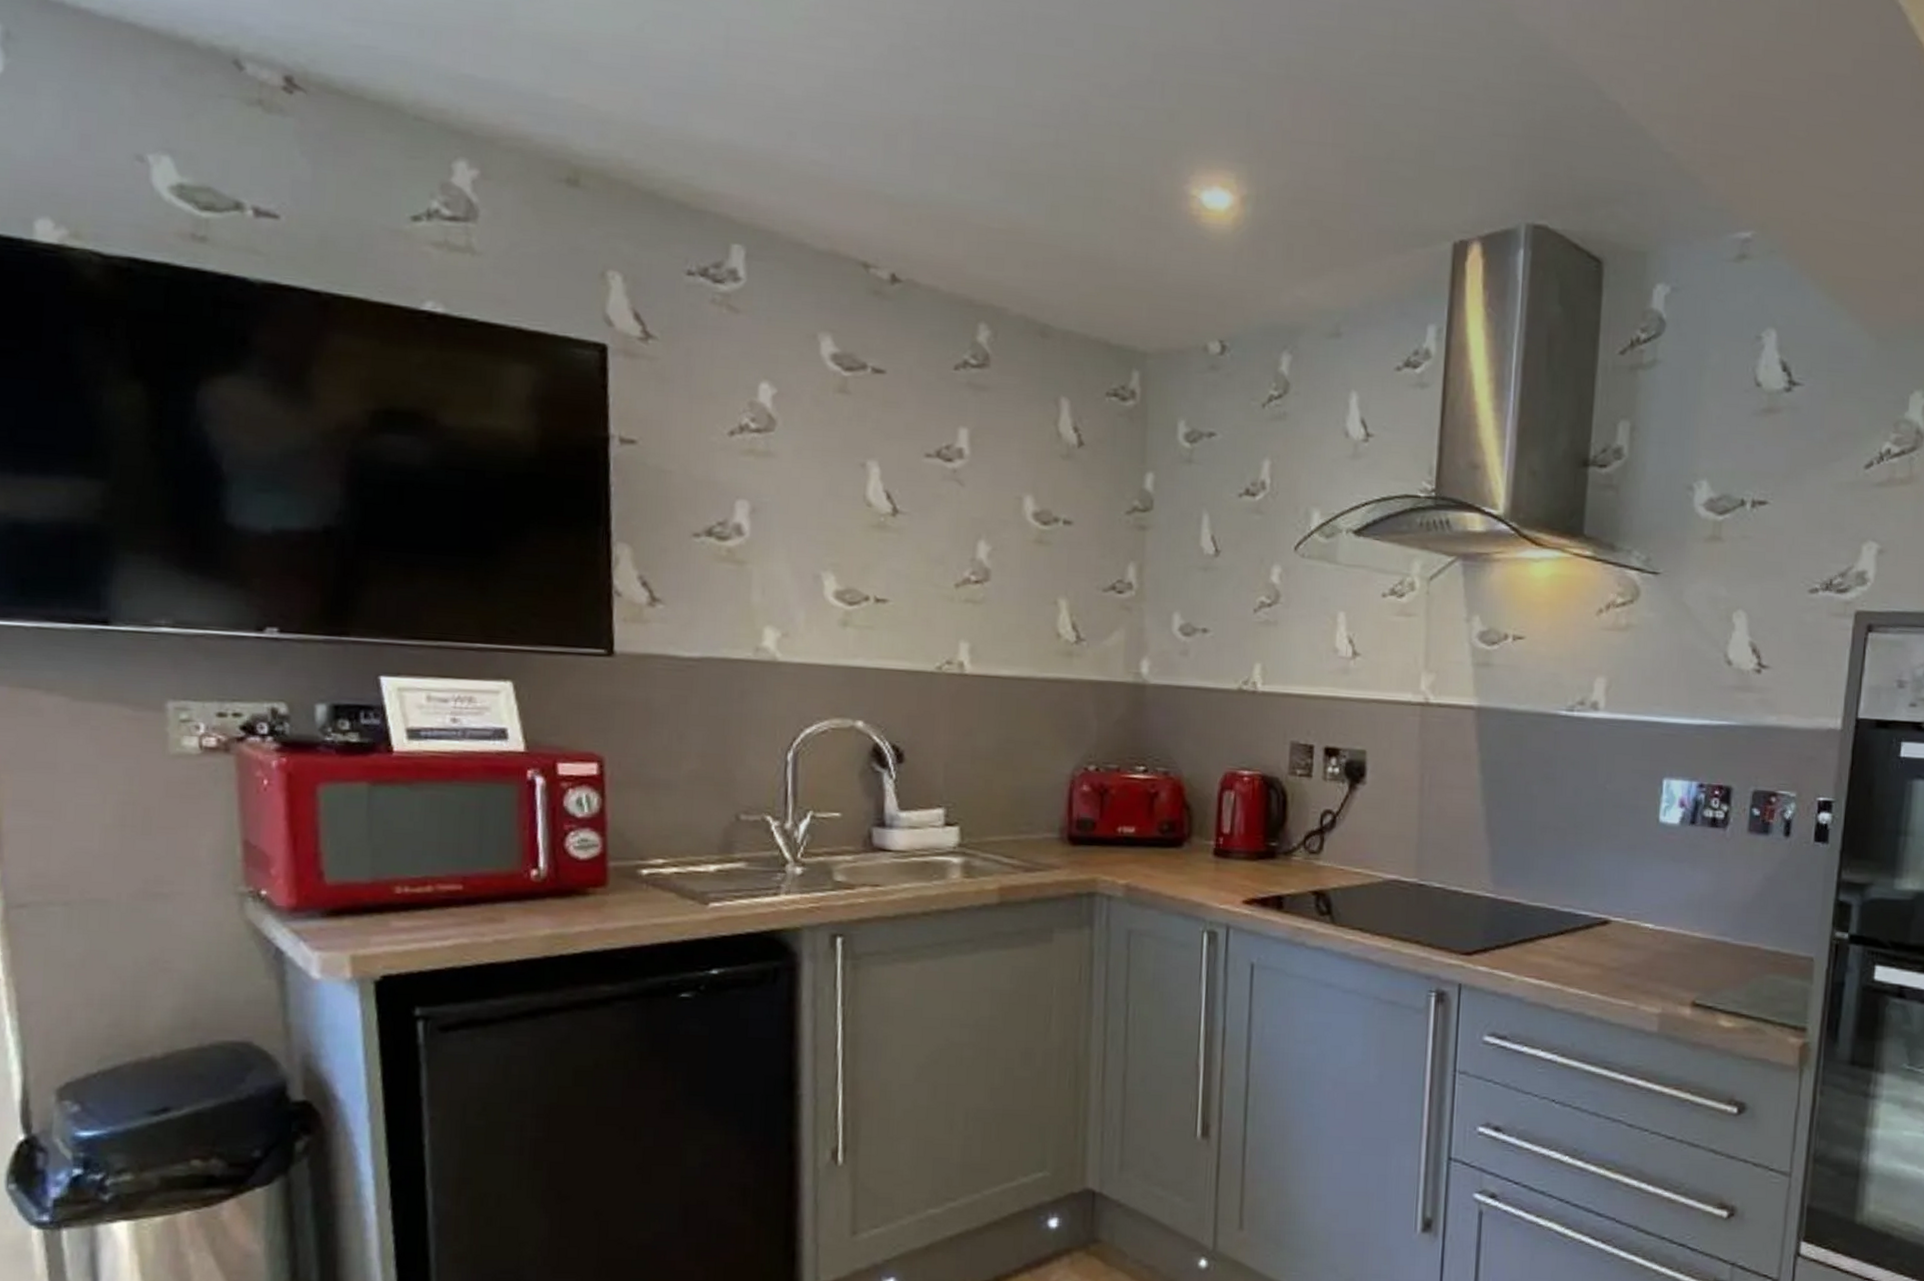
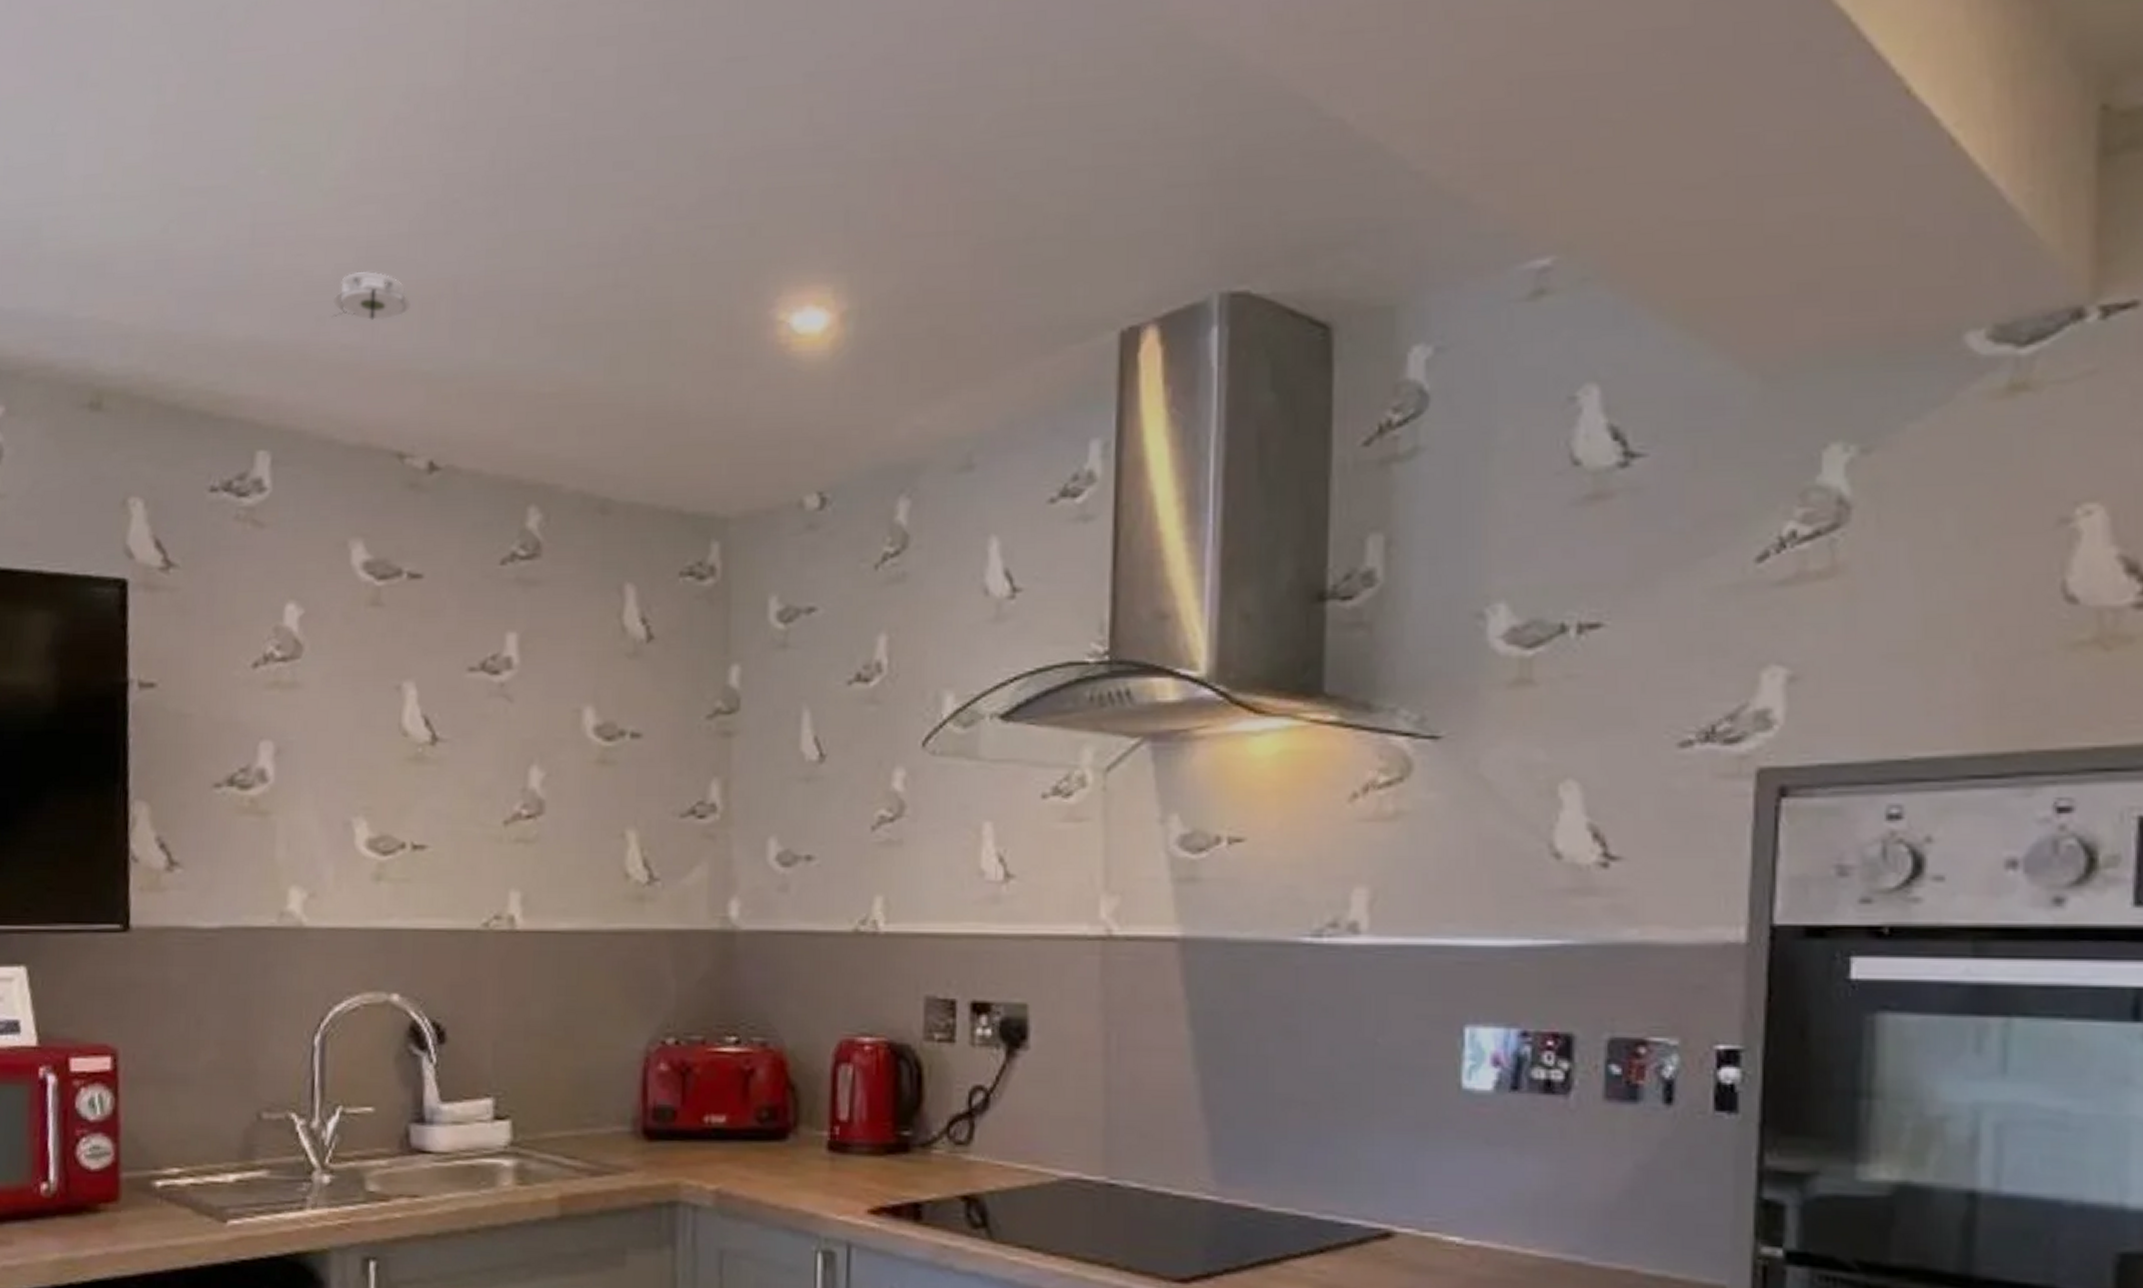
smoke detector: none [802,97,875,144] -> present [331,272,411,320]

